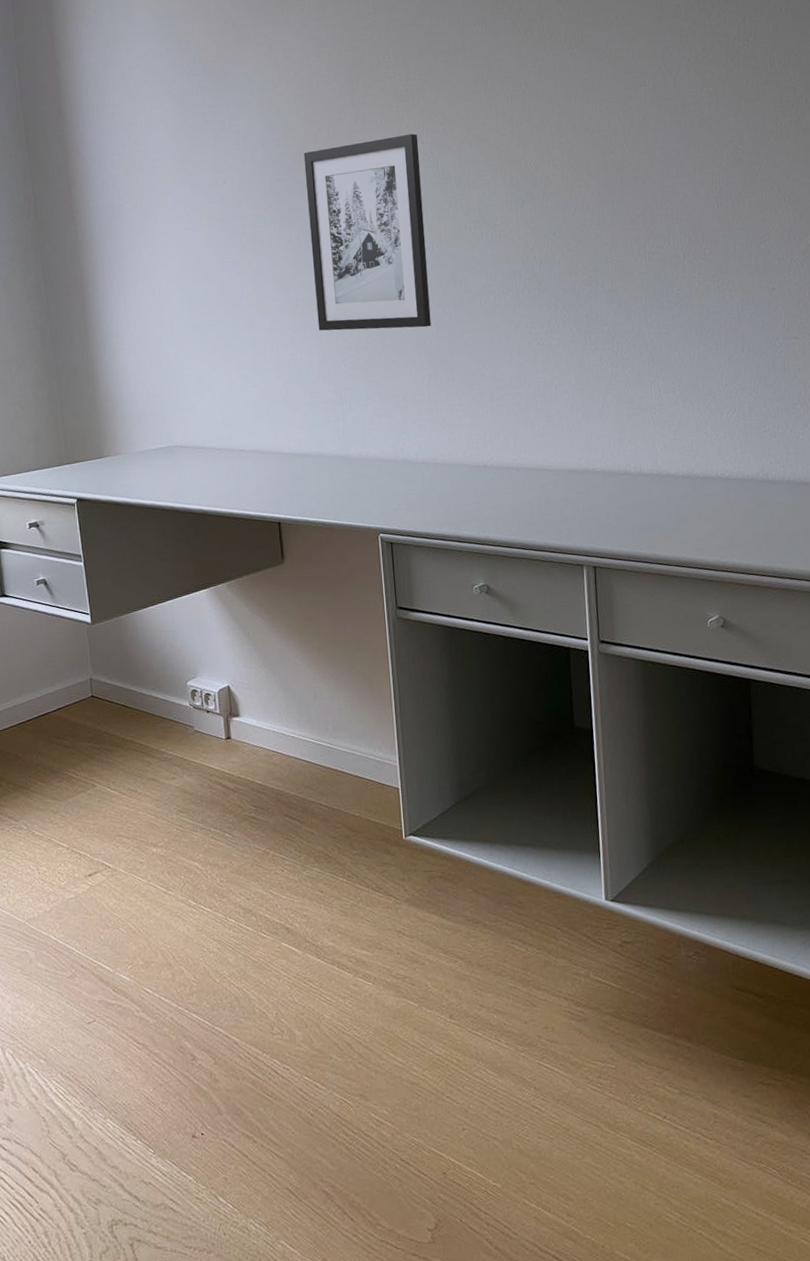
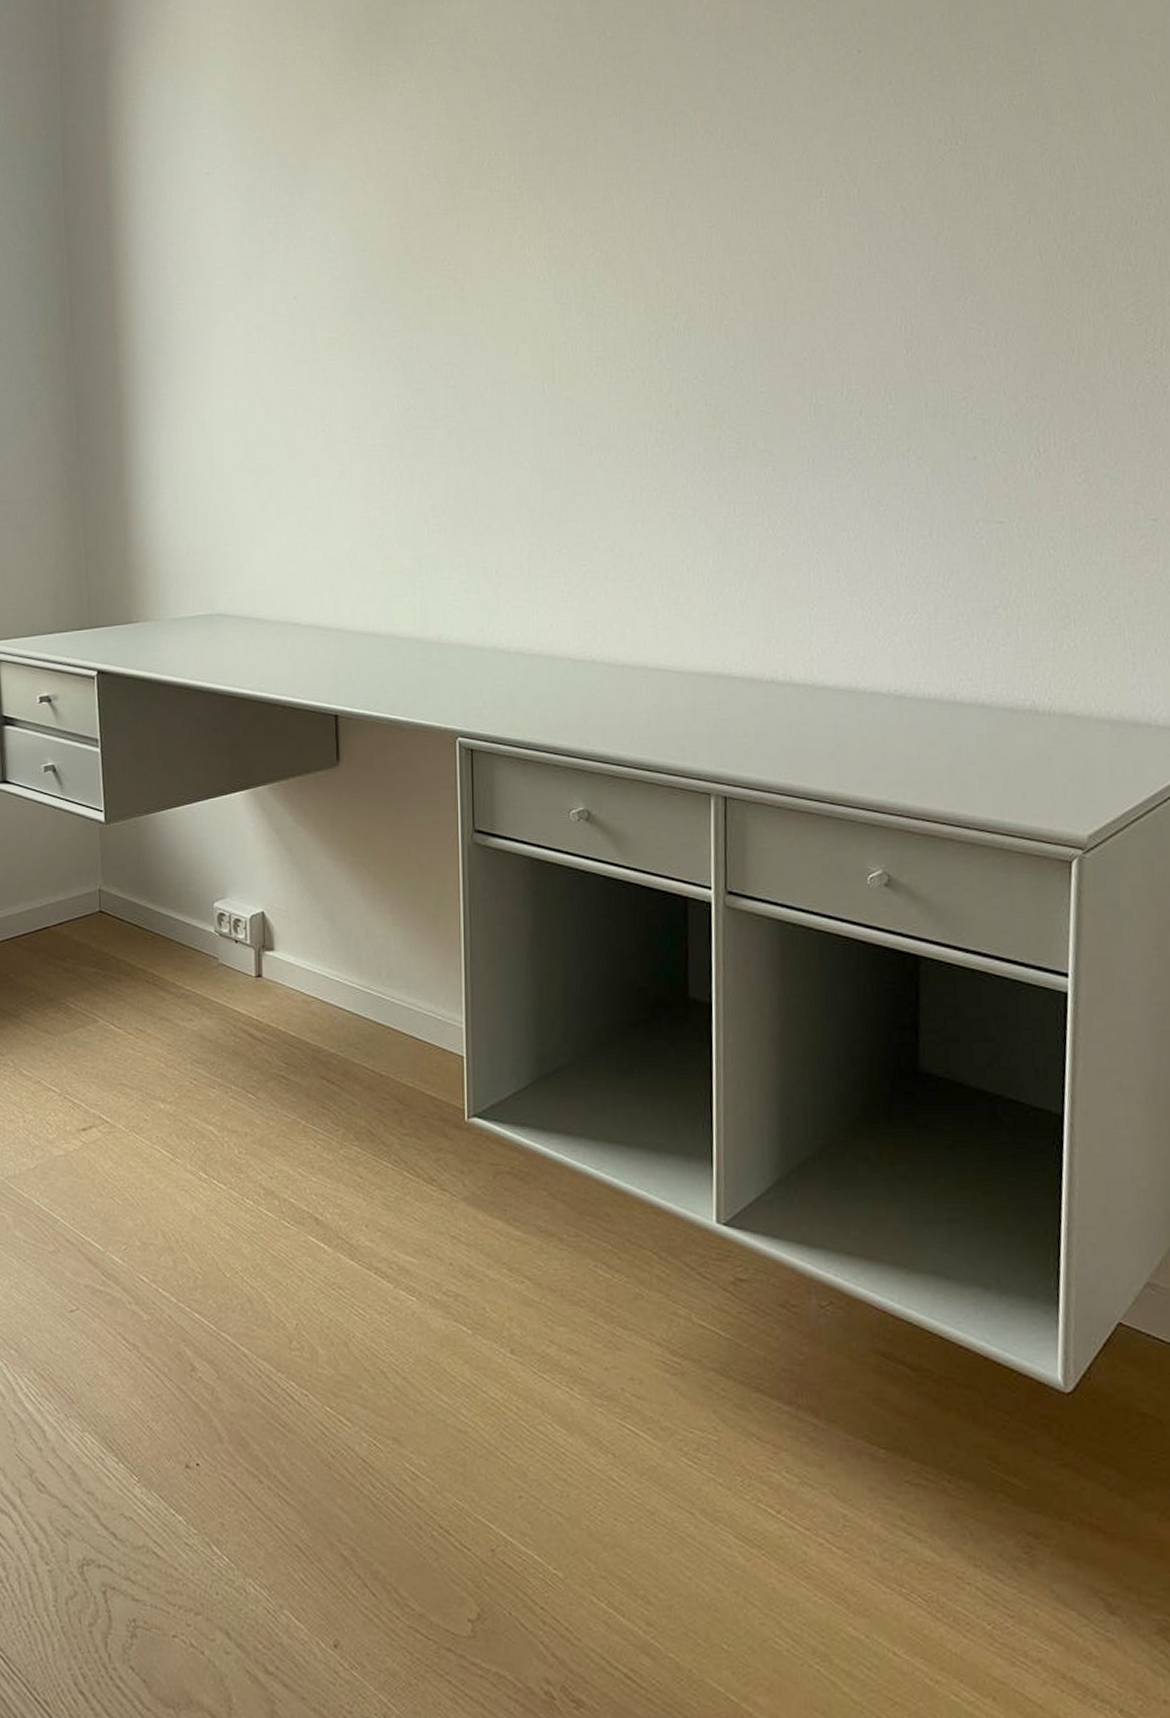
wall art: present [303,133,431,331] -> none [392,247,536,486]

